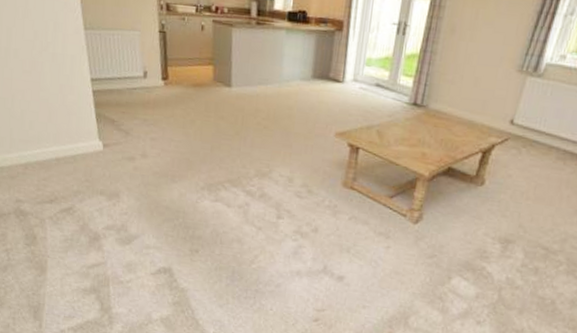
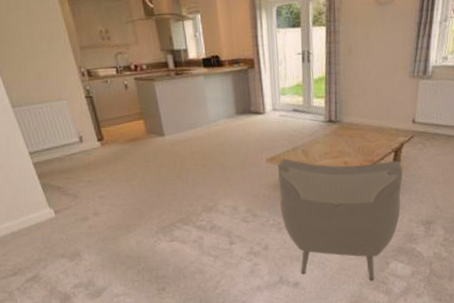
armchair: none [339,135,489,293] -> present [278,158,403,281]

